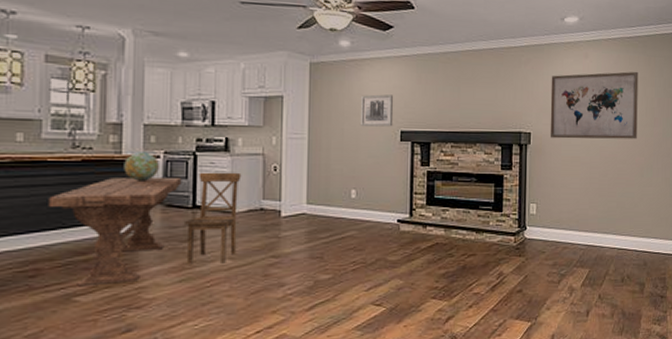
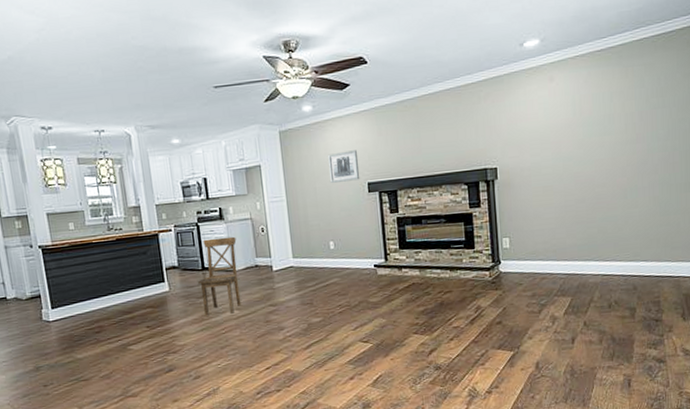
dining table: present [48,176,182,287] -> none [98,246,192,339]
decorative globe: present [124,152,159,181] -> none [146,227,173,252]
wall art: present [550,71,639,139] -> none [514,86,617,171]

